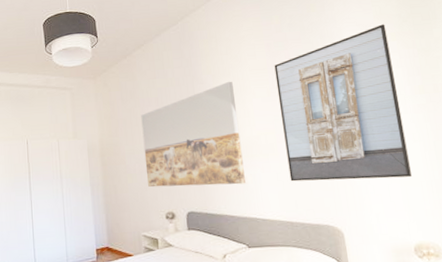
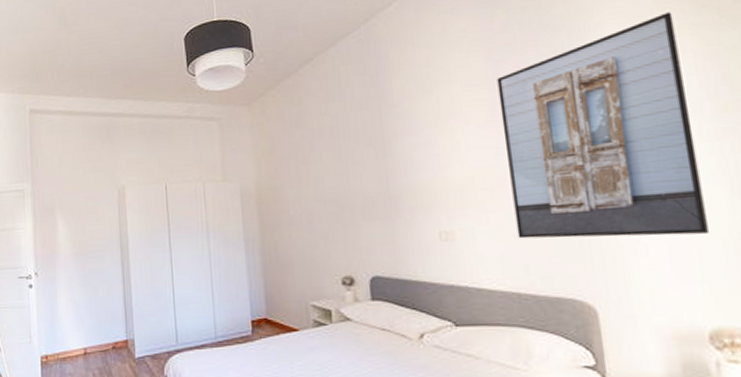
wall art: present [141,81,245,188] -> none [309,102,453,244]

